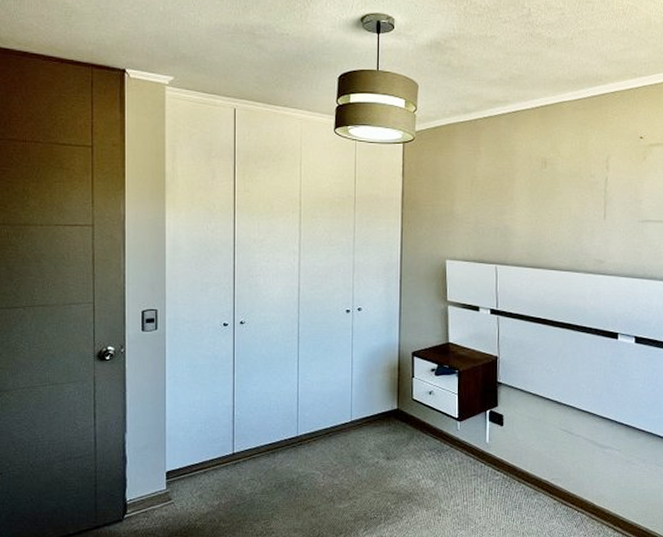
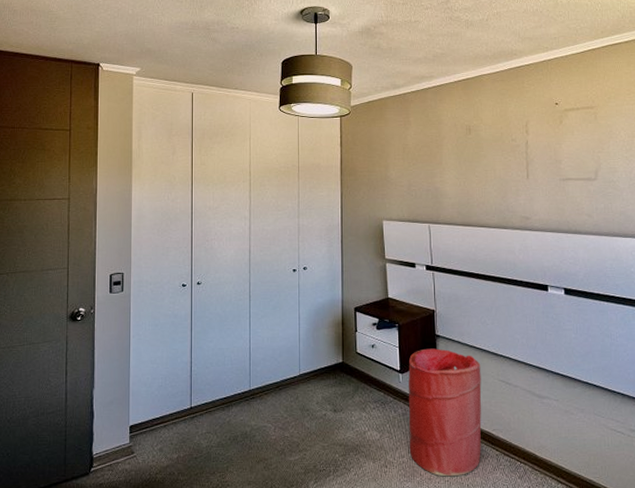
laundry hamper: none [464,396,543,525] -> present [408,348,482,477]

